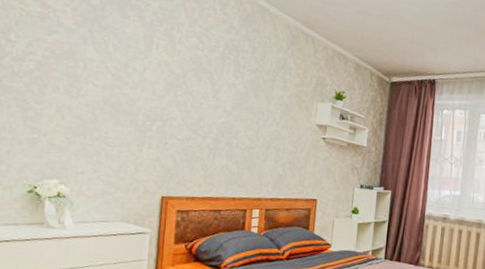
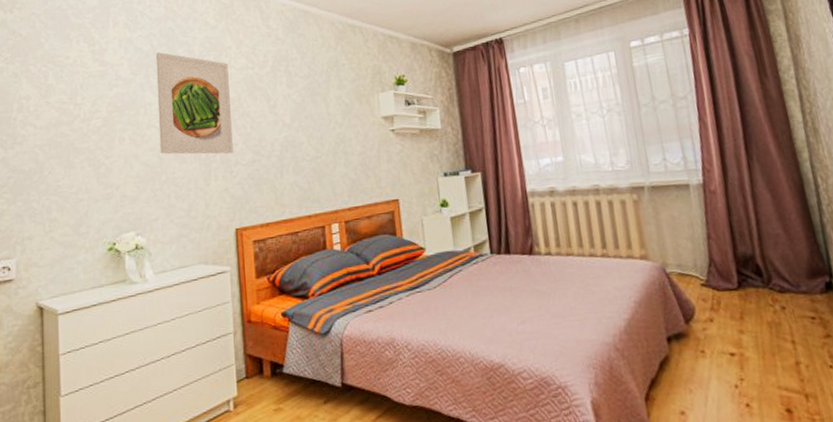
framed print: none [95,9,178,127] -> present [155,52,233,155]

